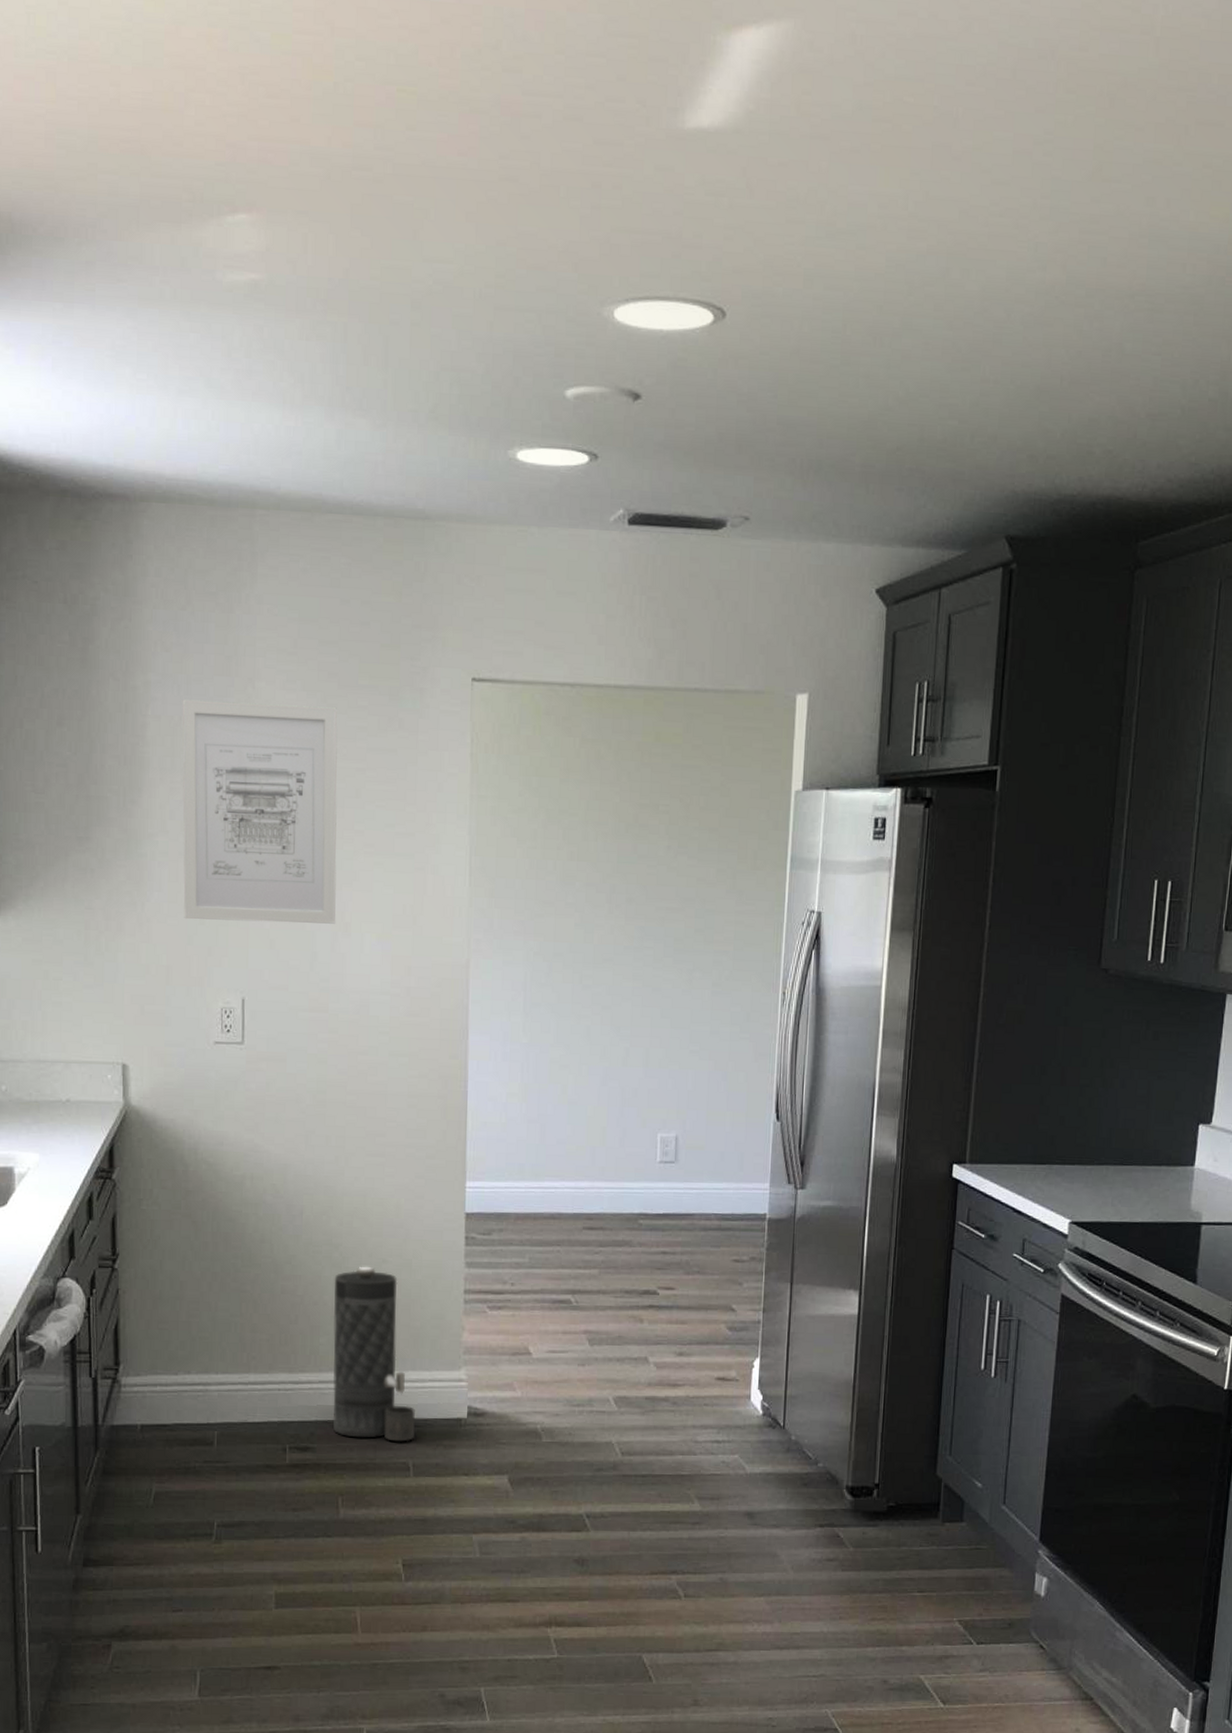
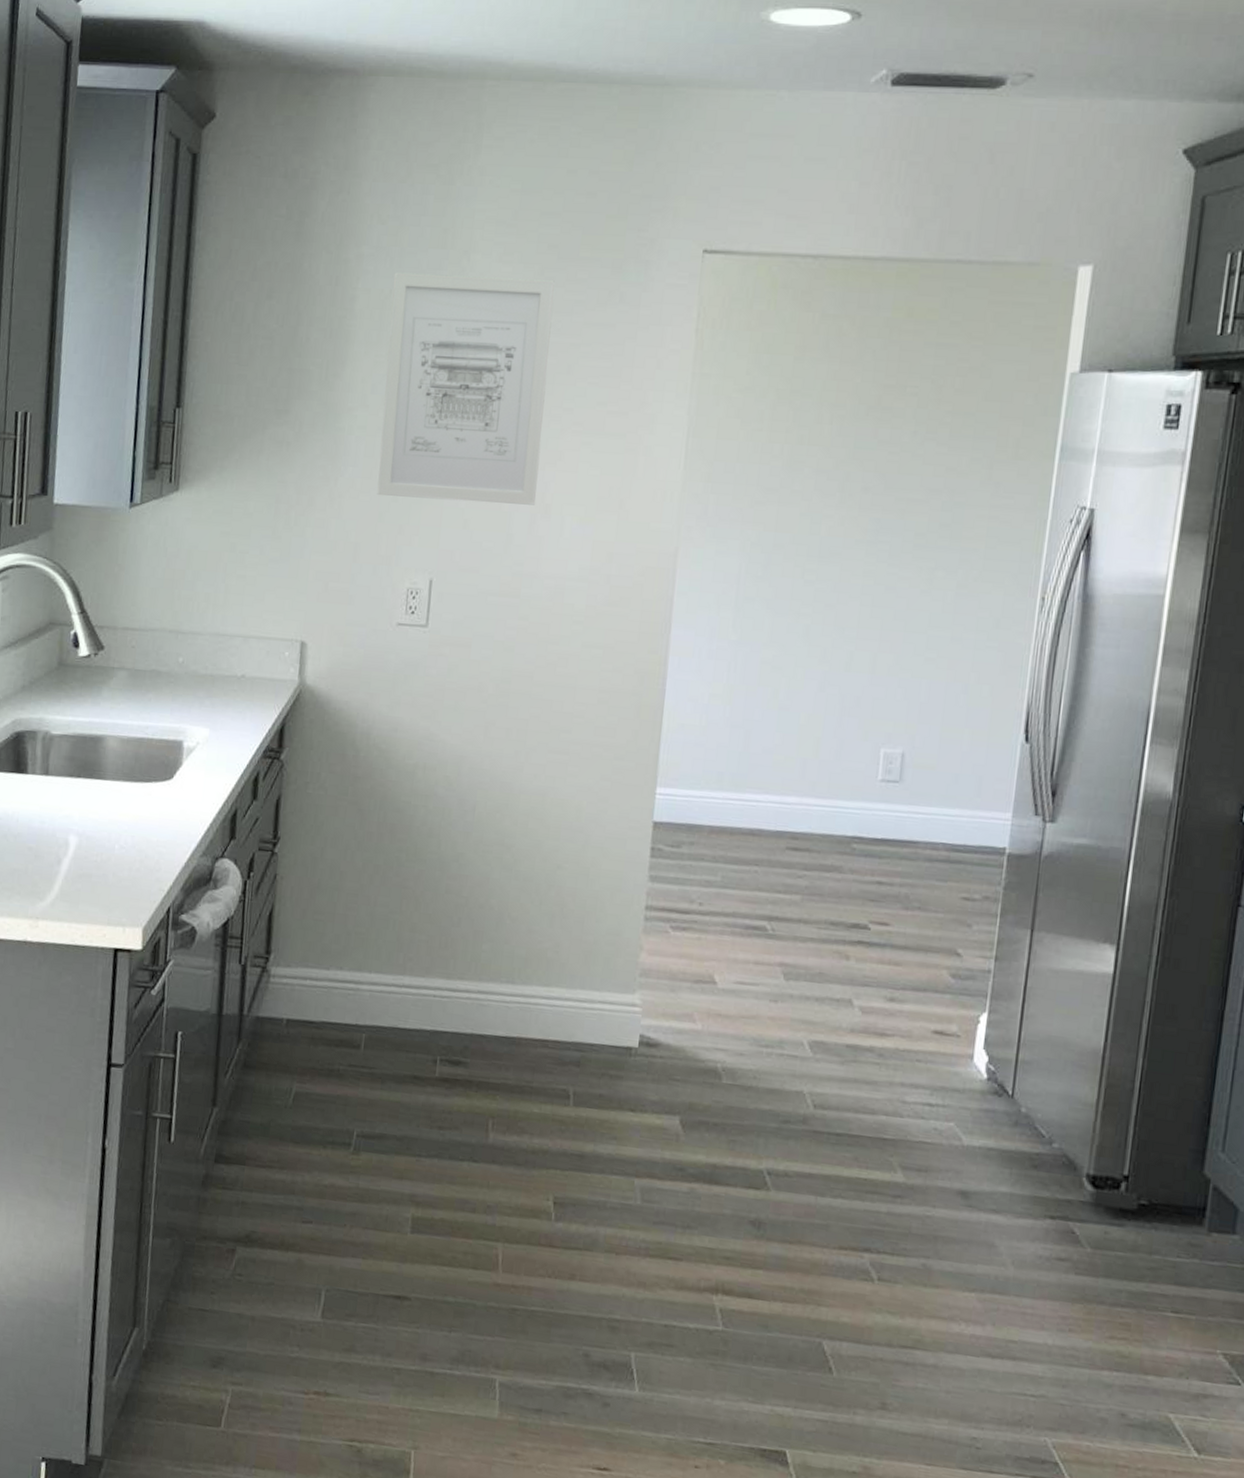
canister: present [332,1266,415,1442] -> none [488,870,581,1067]

